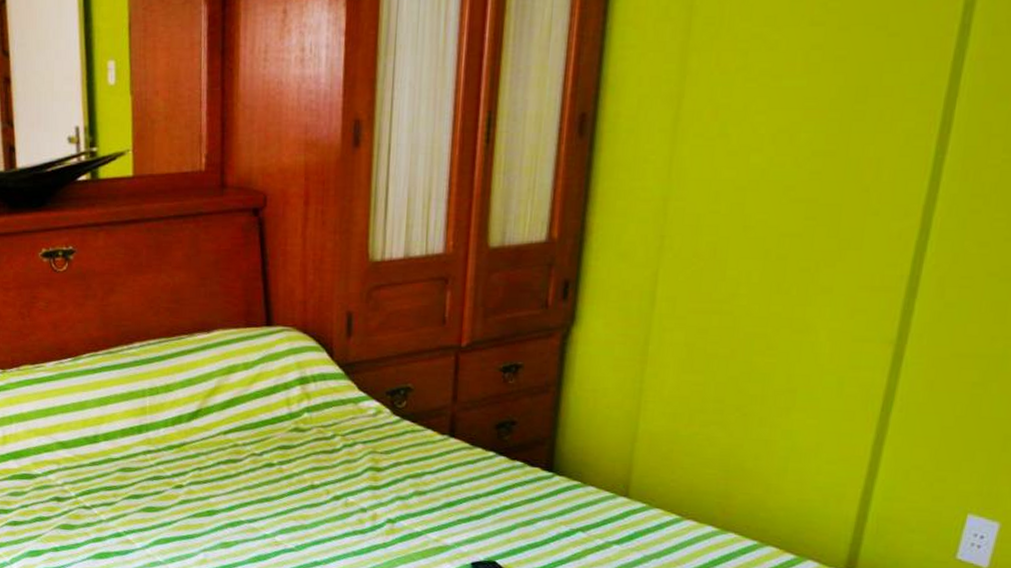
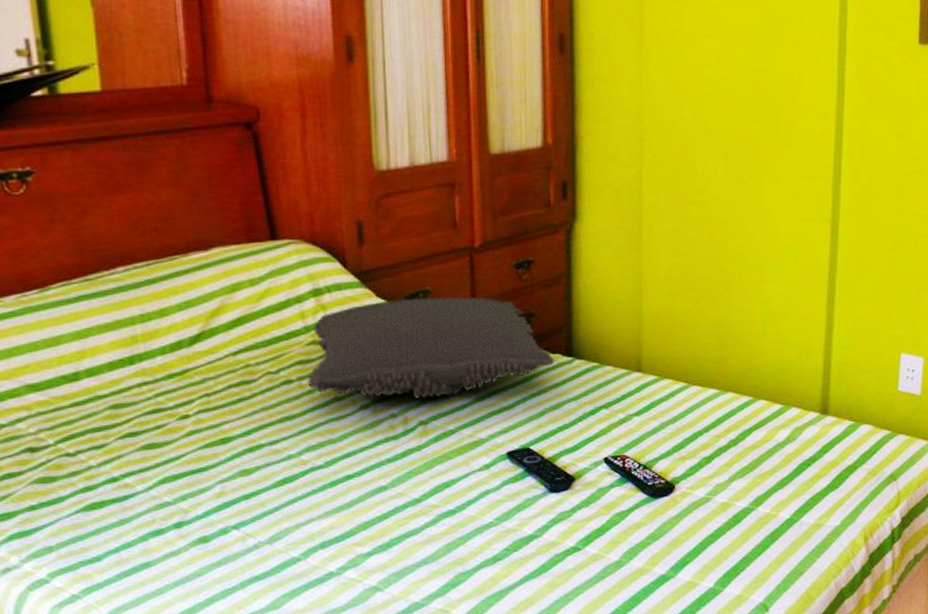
pillow: none [287,394,533,498] -> present [308,297,555,399]

